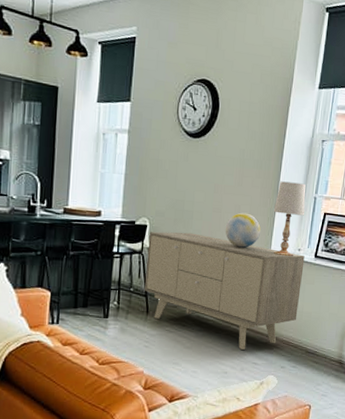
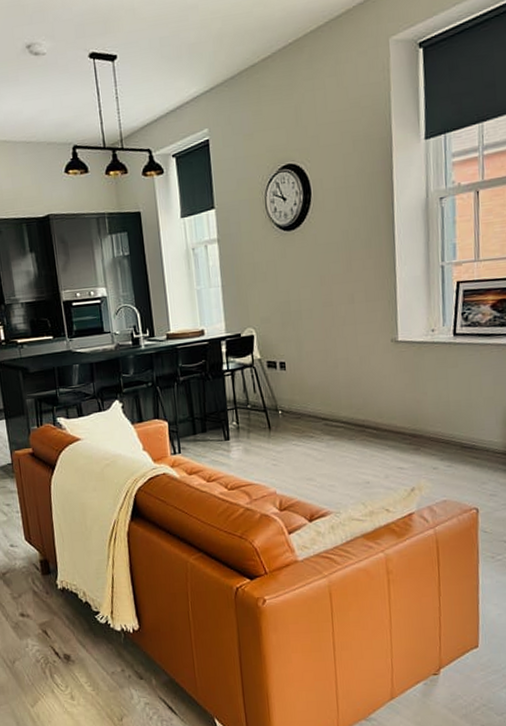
sideboard: present [144,231,305,350] -> none [257,334,444,455]
decorative globe: present [225,212,261,248] -> none [340,300,382,341]
table lamp: present [273,181,306,257] -> none [393,253,432,341]

